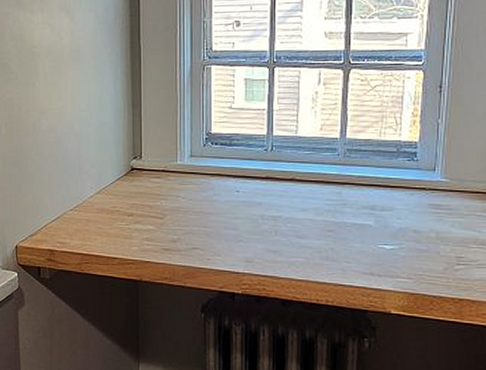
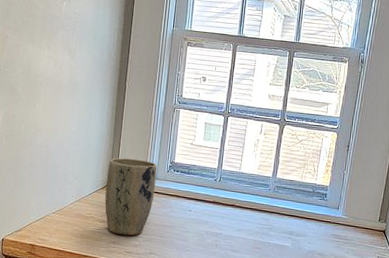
plant pot: none [130,134,191,230] -> present [105,158,158,236]

